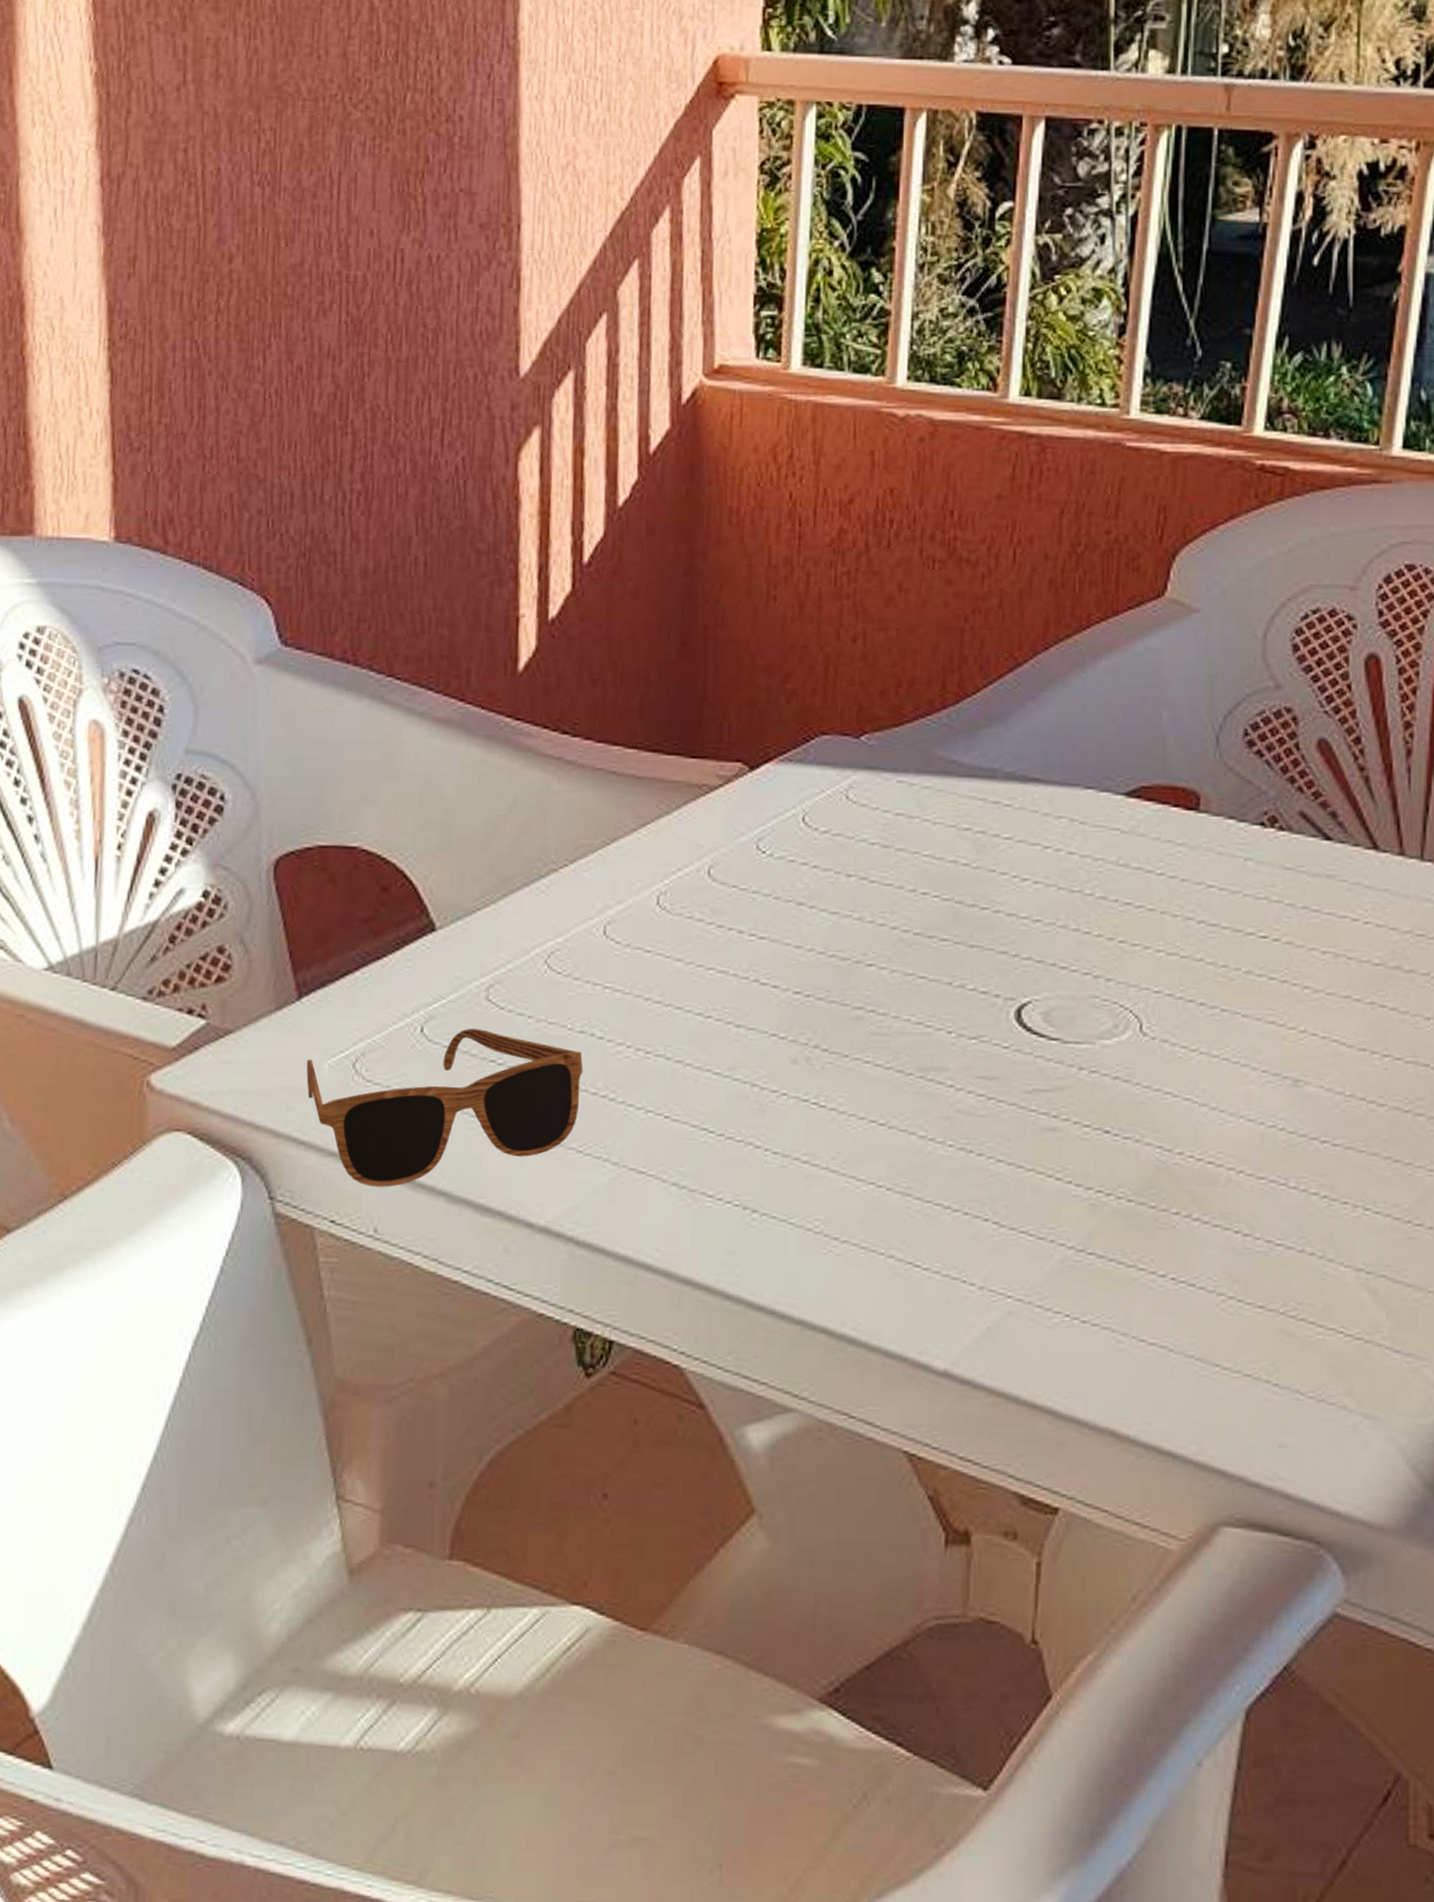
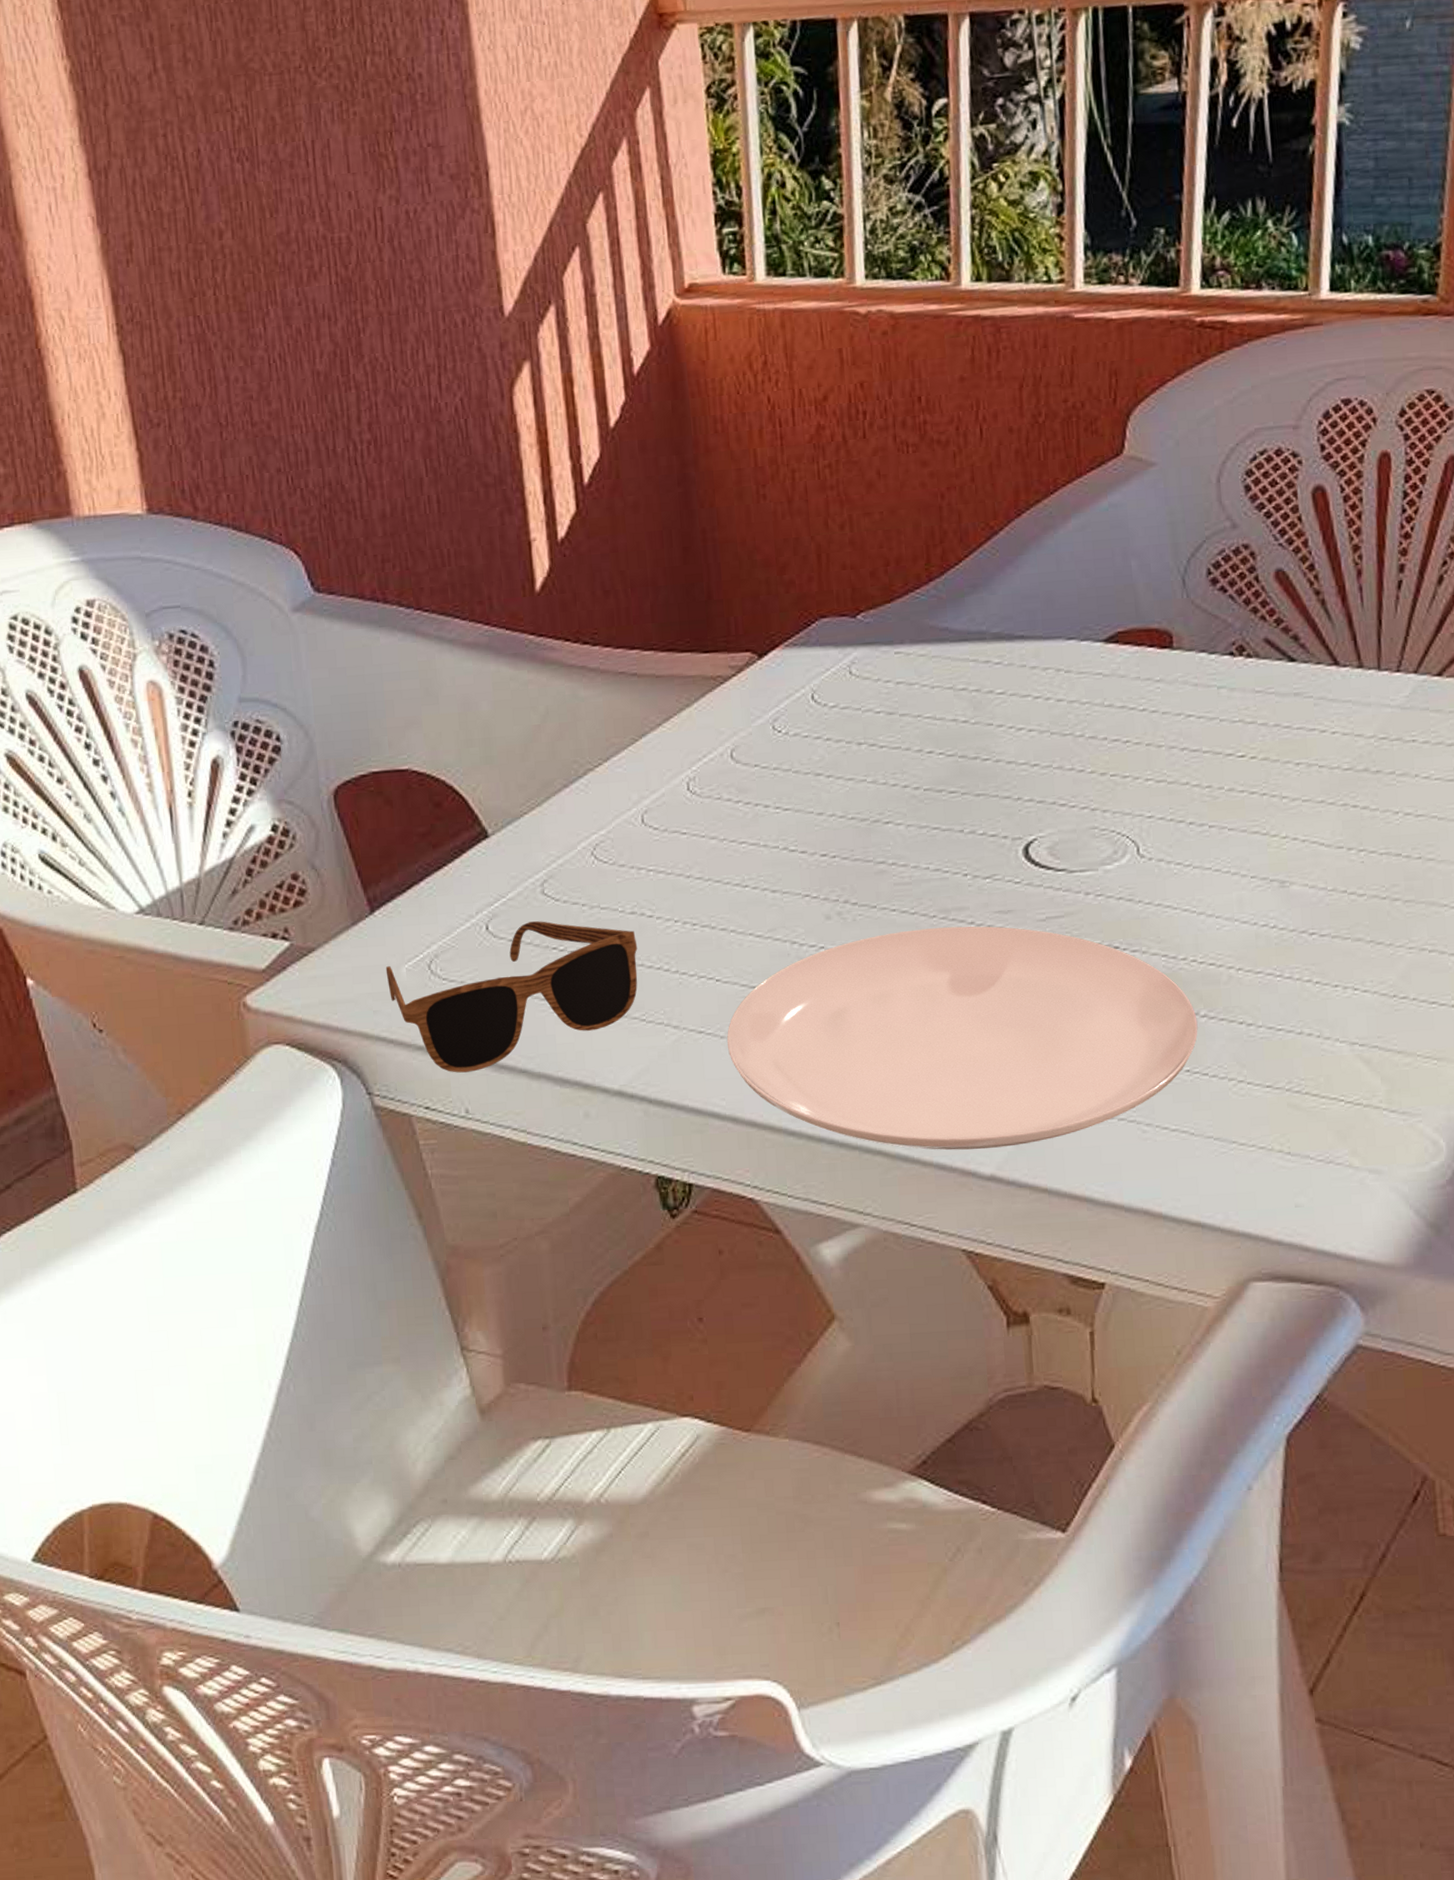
plate: none [668,1086,1189,1341] -> present [726,926,1198,1150]

